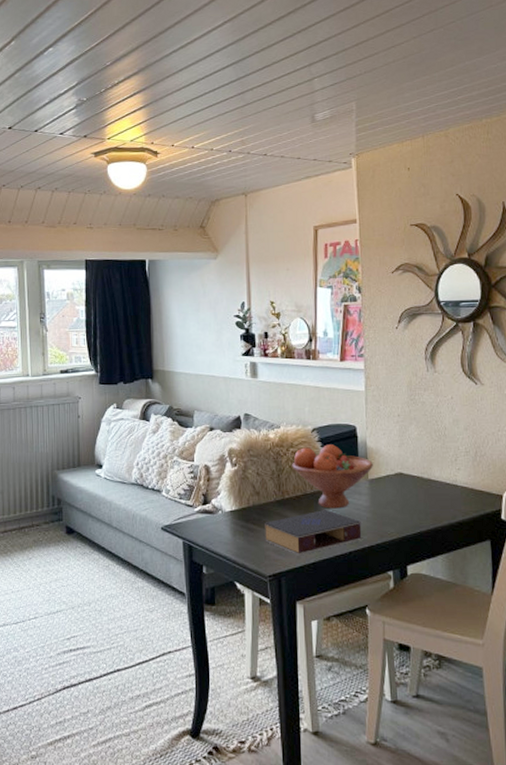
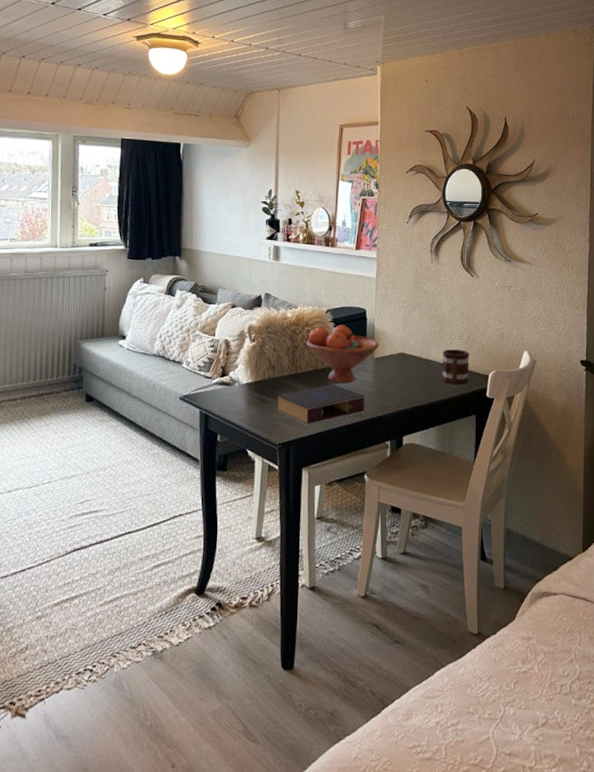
mug: none [446,467,480,507] -> present [442,349,469,385]

